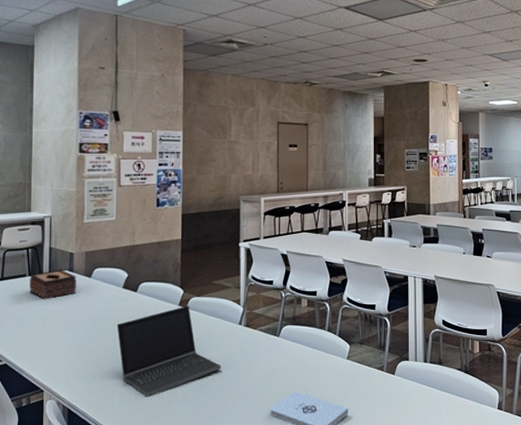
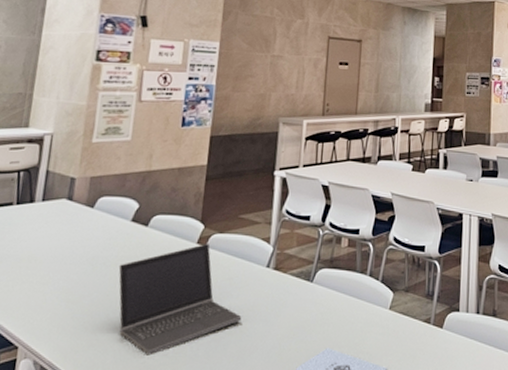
tissue box: present [30,269,76,300] -> none [15,197,76,234]

